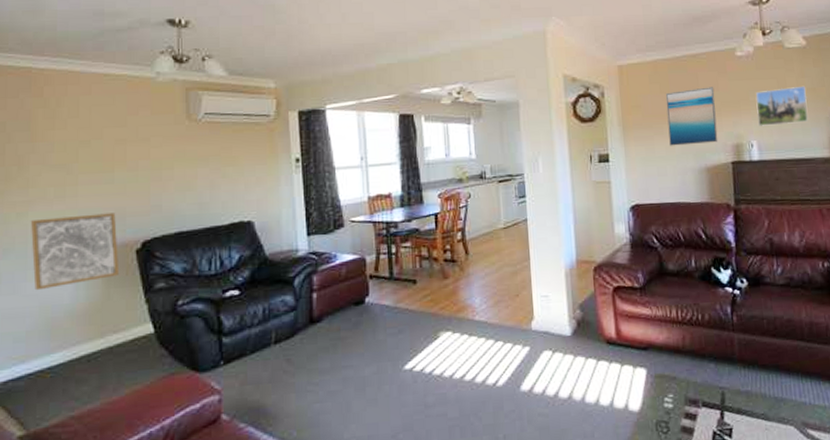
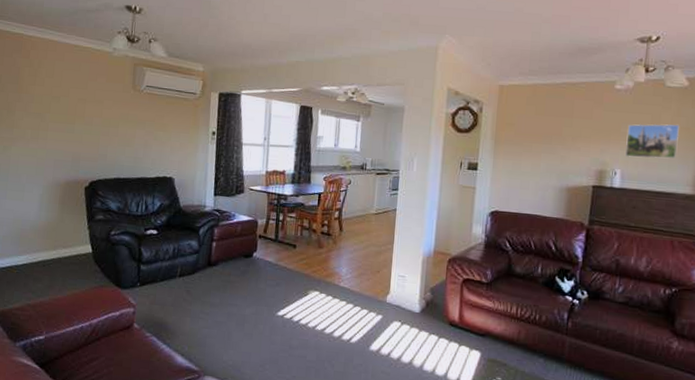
wall art: present [30,213,120,291] -> none [11,153,73,207]
wall art: present [665,87,718,146] -> none [536,114,588,166]

